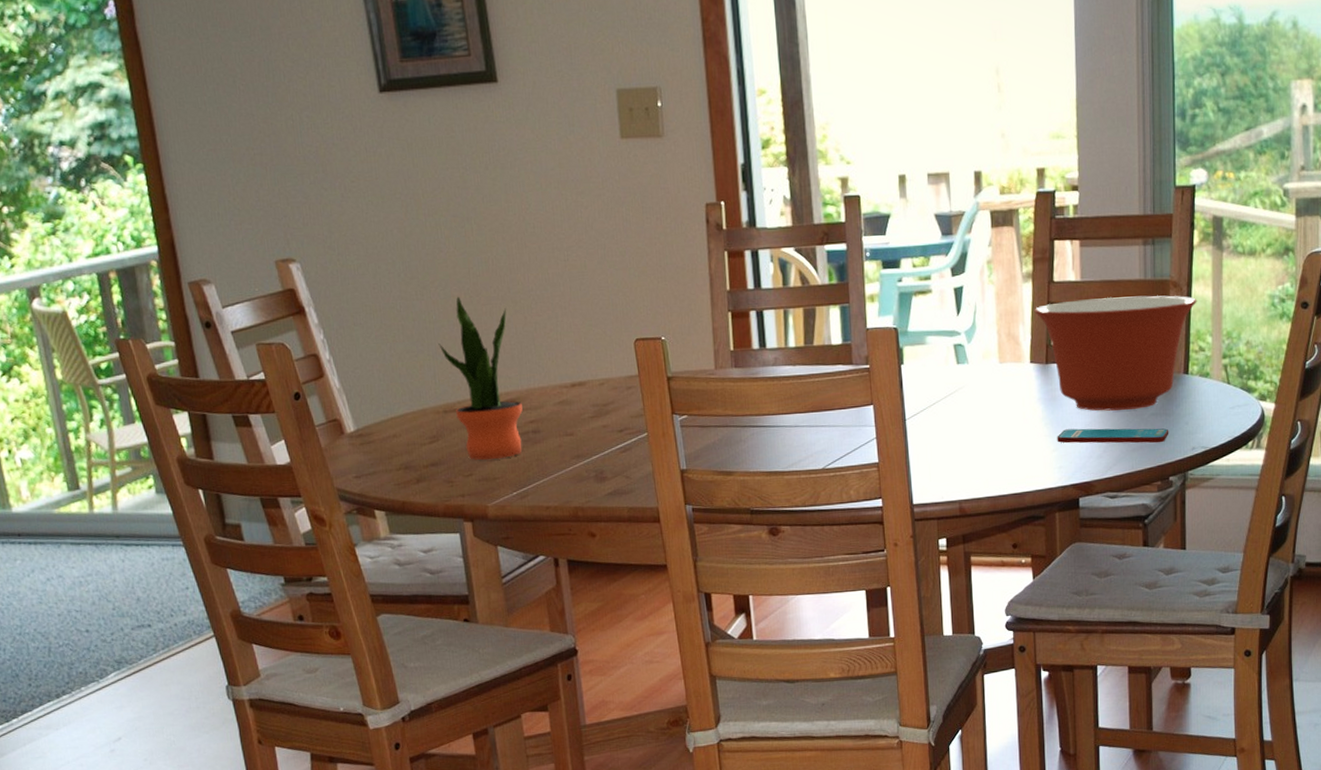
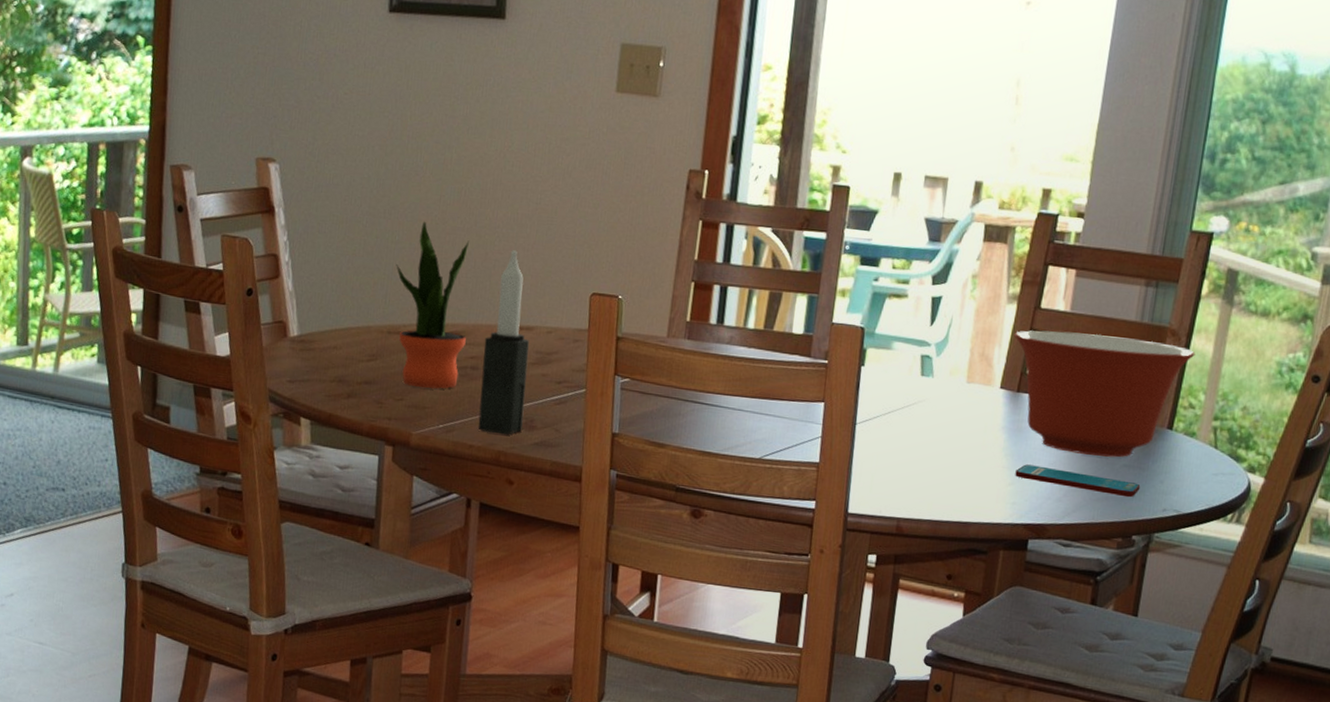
candle: none [540,310,594,491] -> present [477,250,529,435]

